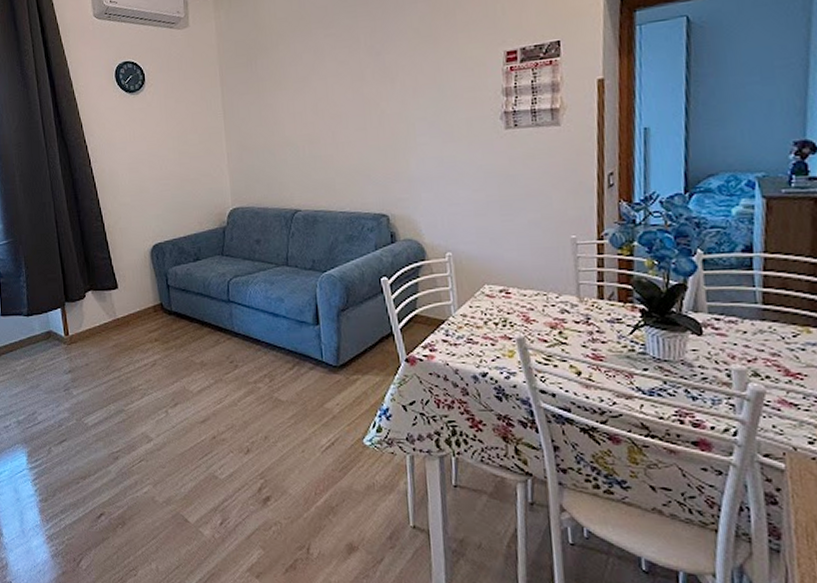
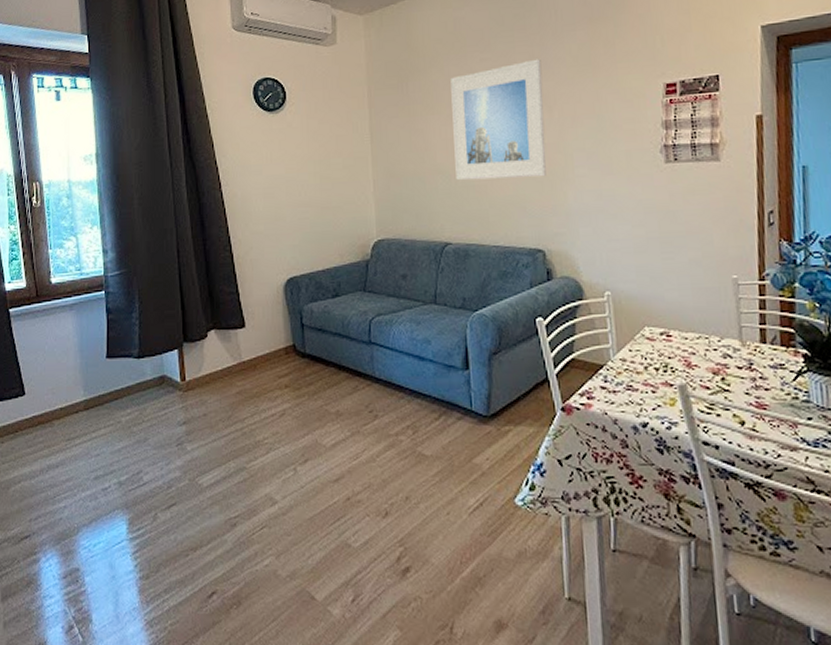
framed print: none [296,32,389,152] -> present [450,59,546,181]

